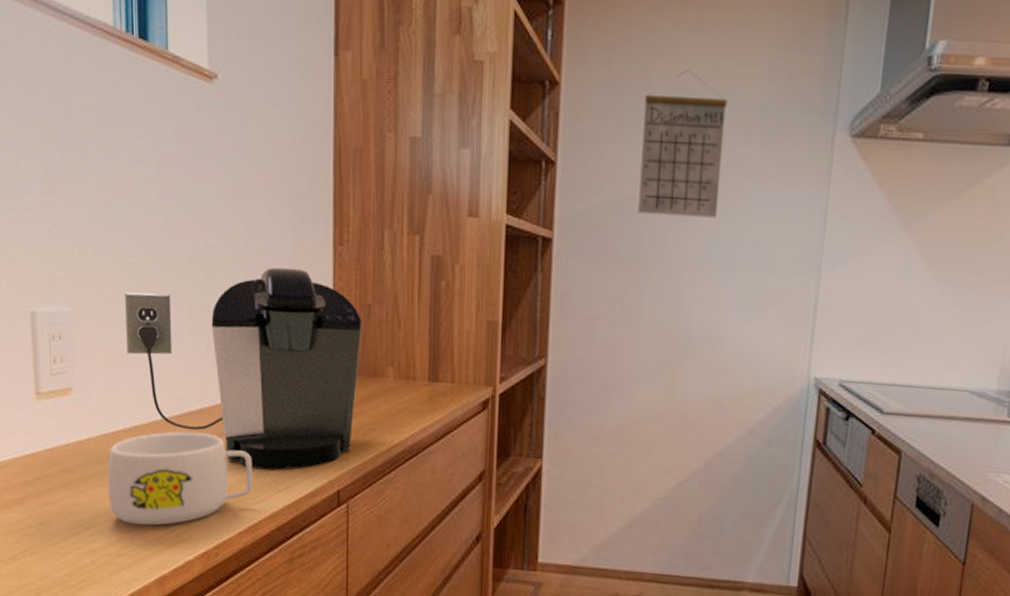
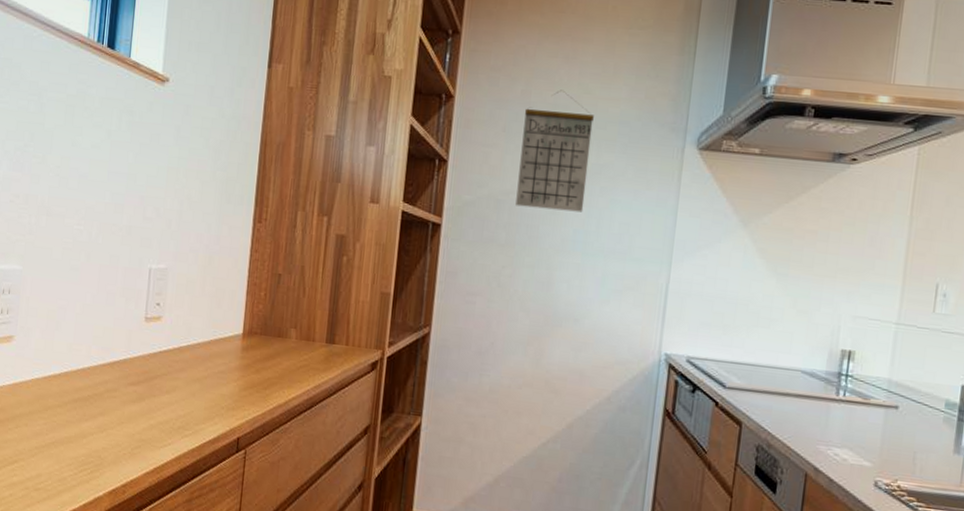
mug: present [107,431,252,526] -> none [33,378,165,463]
coffee maker: present [125,267,363,470] -> none [65,239,273,417]

